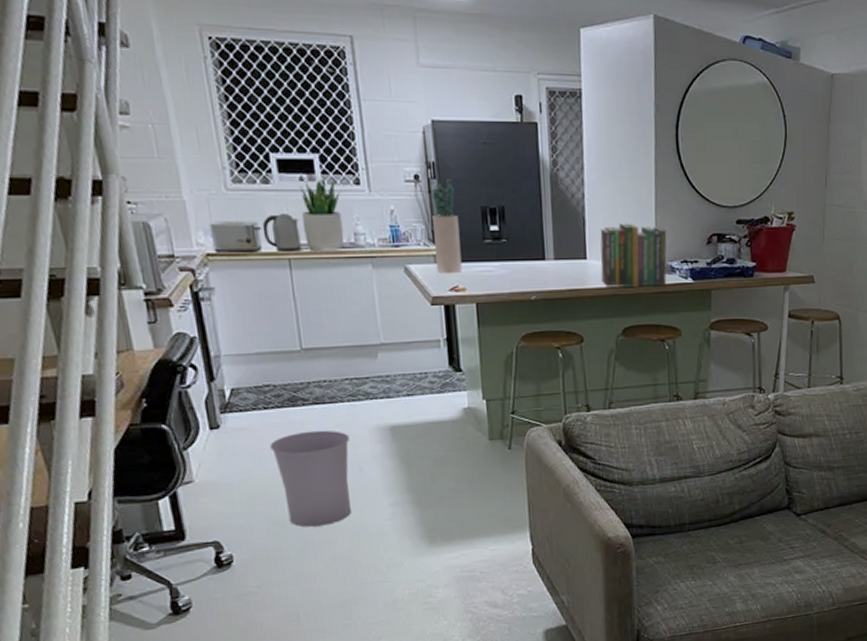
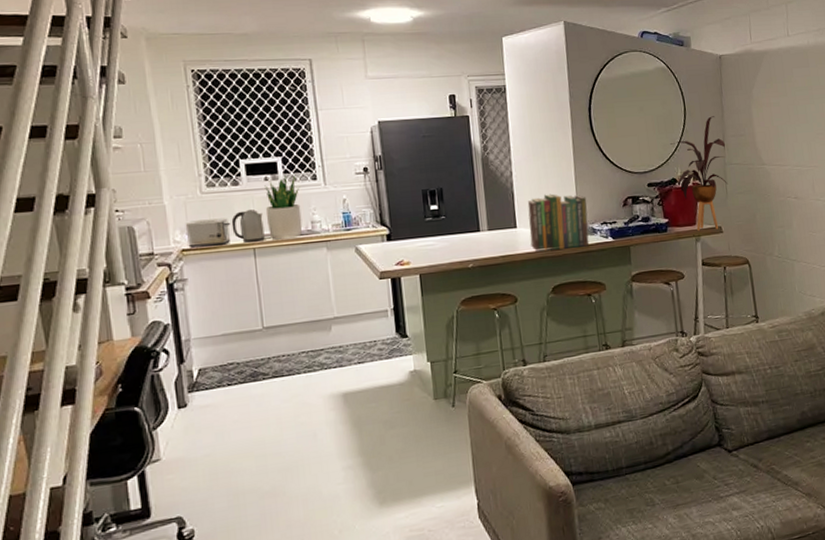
waste bin: present [270,430,351,527] -> none [232,401,306,497]
vase: present [432,176,462,275] -> none [379,167,407,251]
house plant: none [765,147,828,280] -> present [670,116,729,232]

